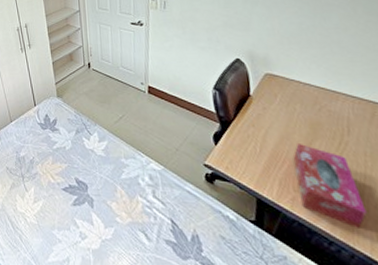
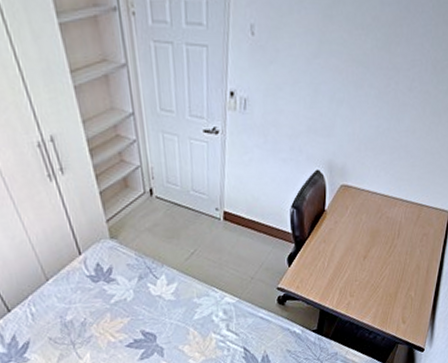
tissue box: present [293,144,367,228] -> none [353,252,399,316]

